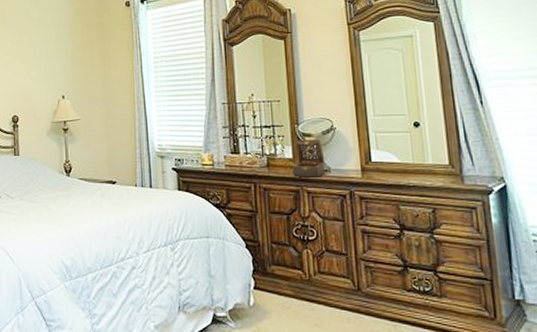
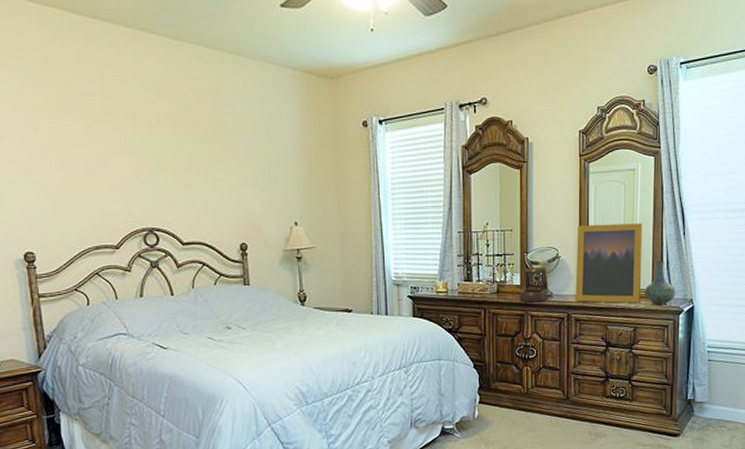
picture frame: none [353,92,437,181] -> present [575,223,643,304]
vase: none [441,133,480,184] -> present [645,261,675,305]

